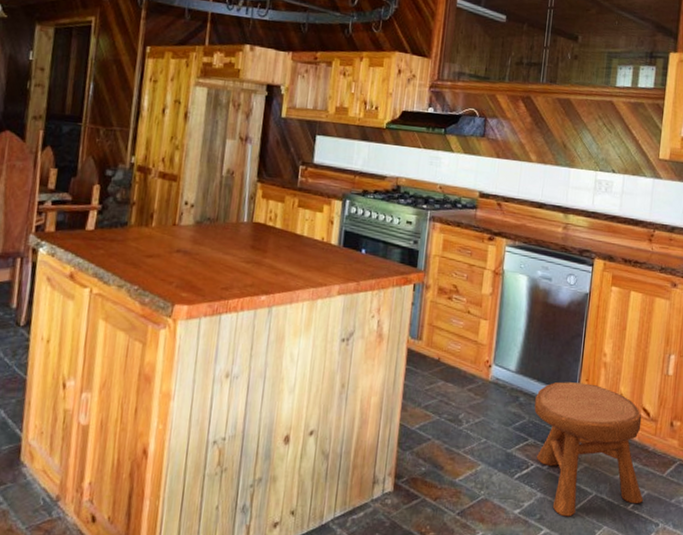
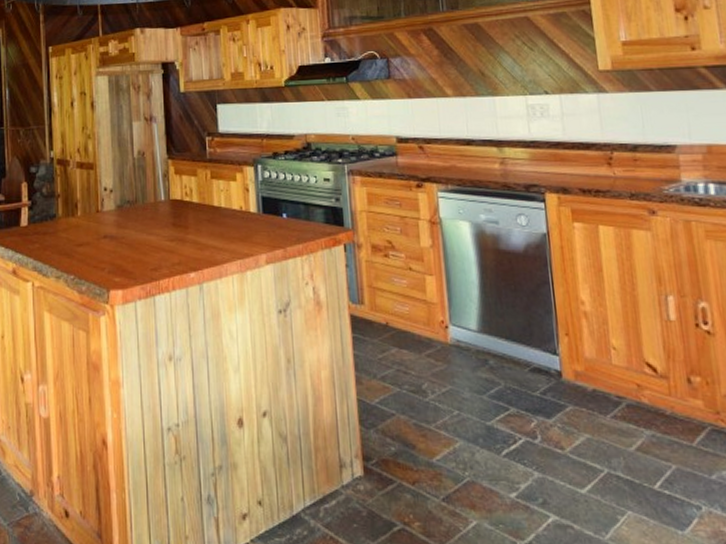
stool: present [534,381,643,517] -> none [508,338,673,501]

